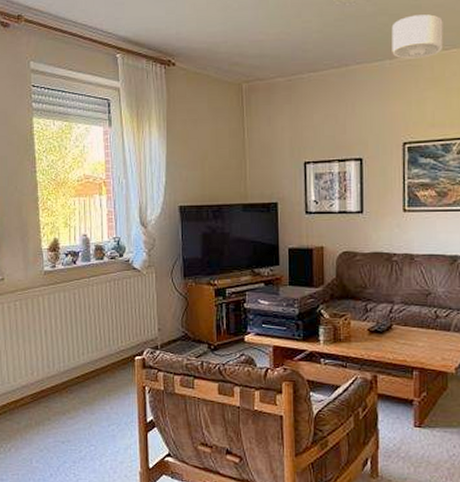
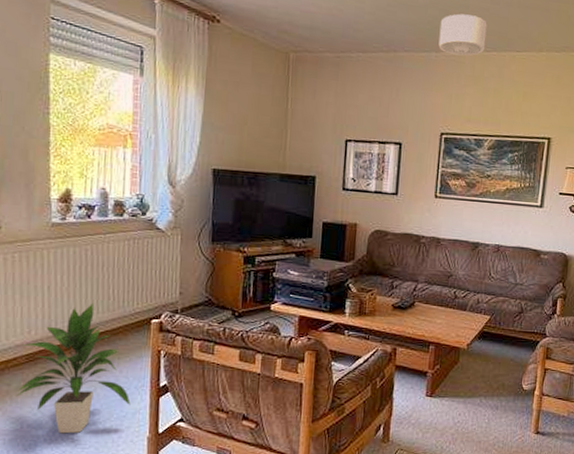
indoor plant: none [24,343,122,469] -> present [14,302,131,434]

